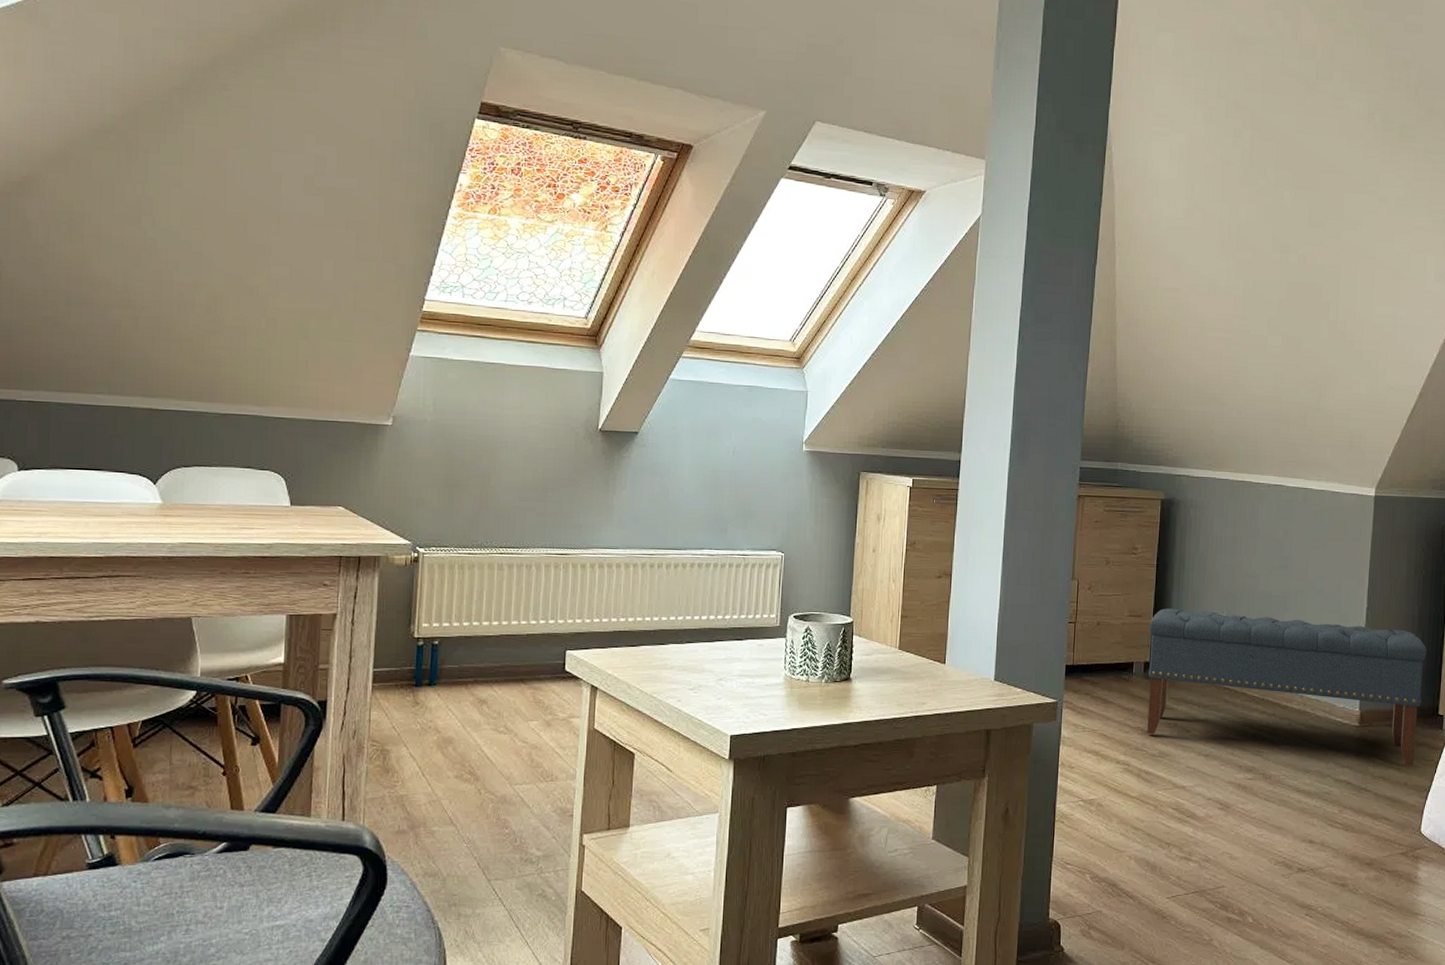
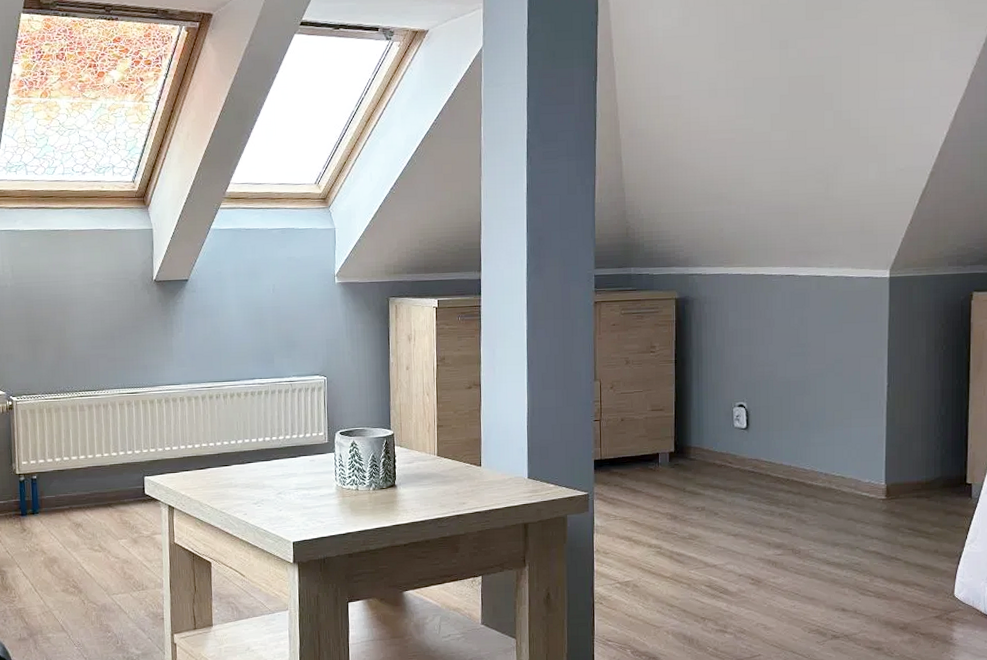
bench: present [1147,608,1427,766] -> none [671,400,952,534]

